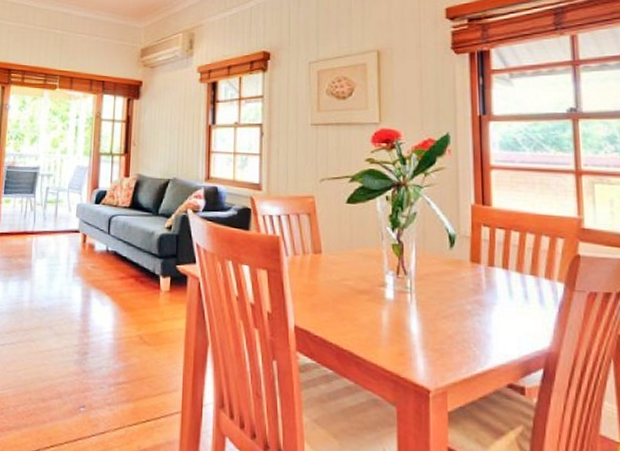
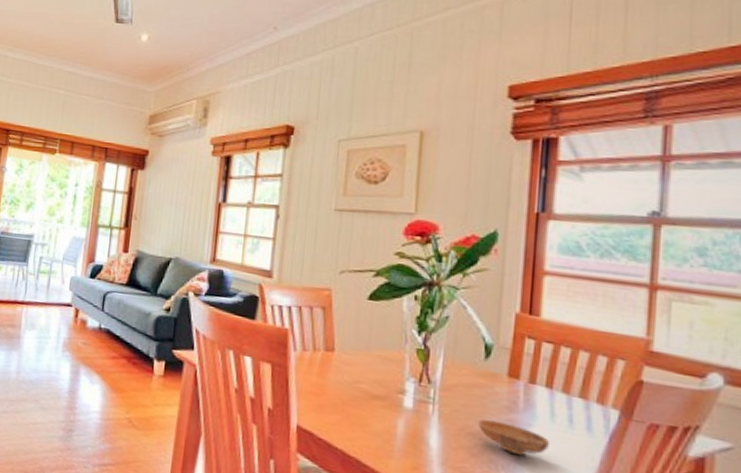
bowl: none [449,302,511,333] -> present [477,418,549,456]

